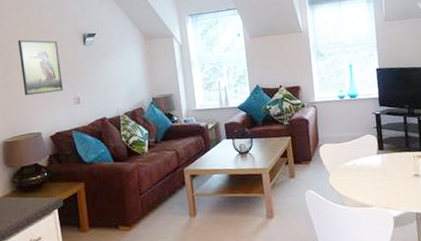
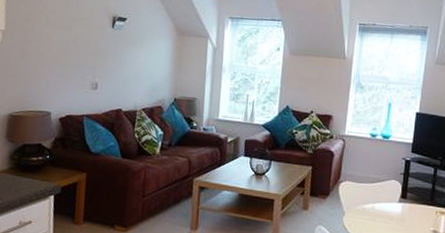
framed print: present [18,40,64,96] -> none [40,10,85,73]

